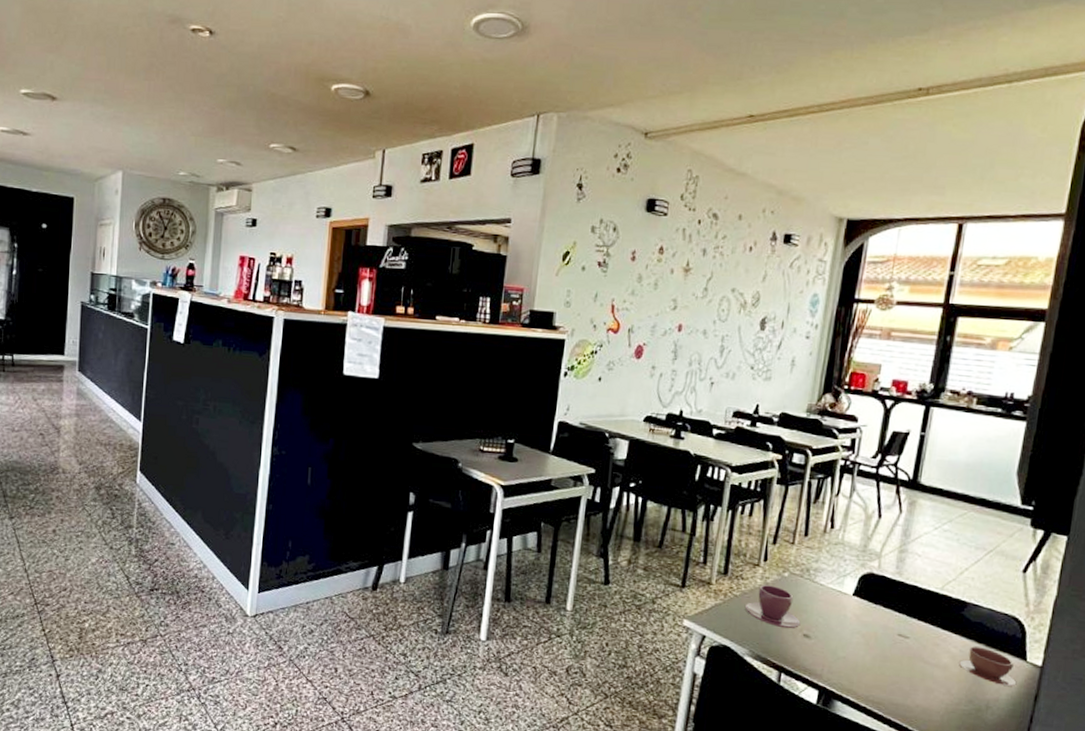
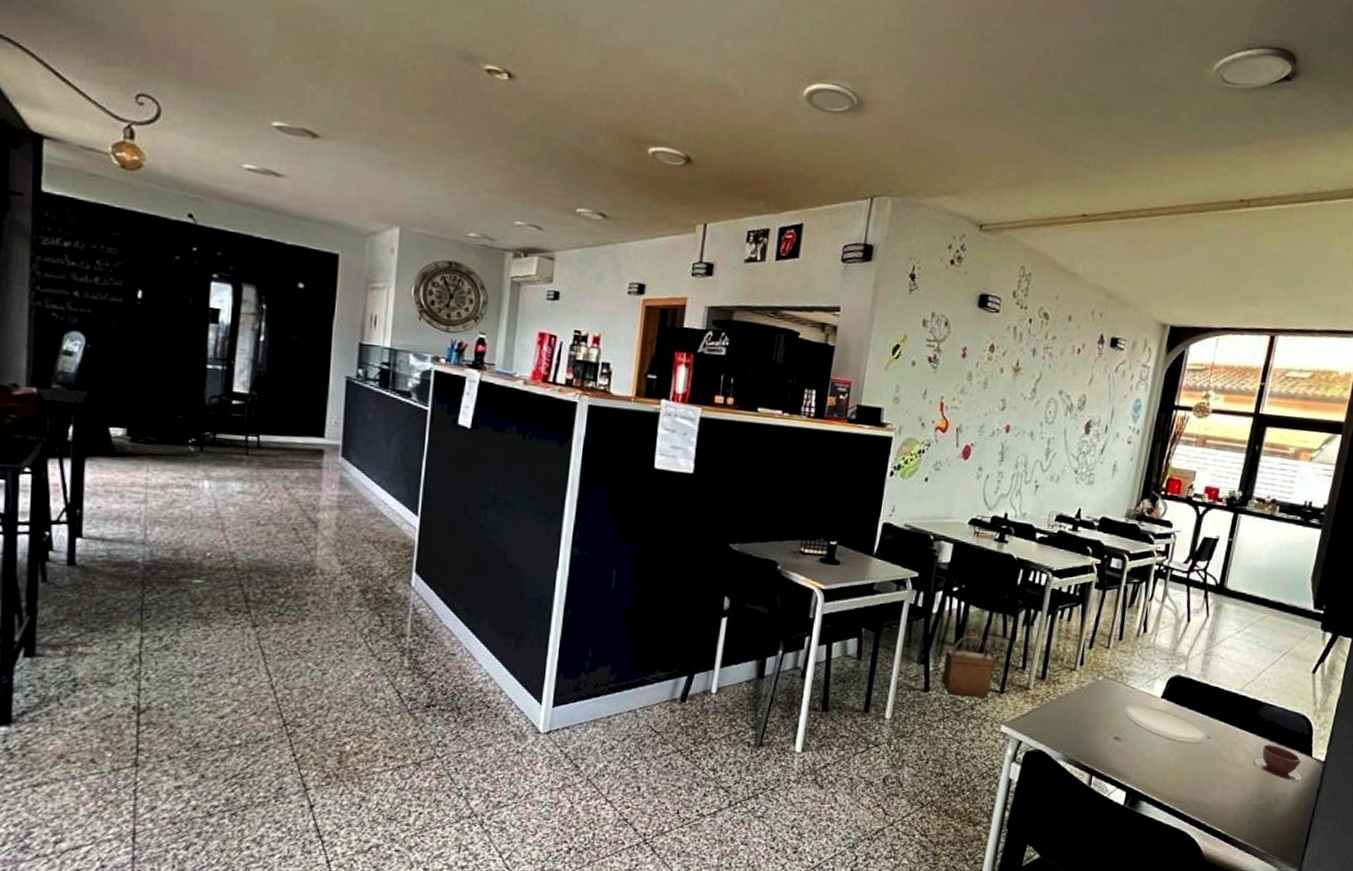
handbag: none [621,530,676,593] -> present [941,635,996,699]
teacup: present [744,585,801,629] -> none [1060,689,1112,732]
plate: none [813,602,906,644] -> present [1124,705,1207,745]

